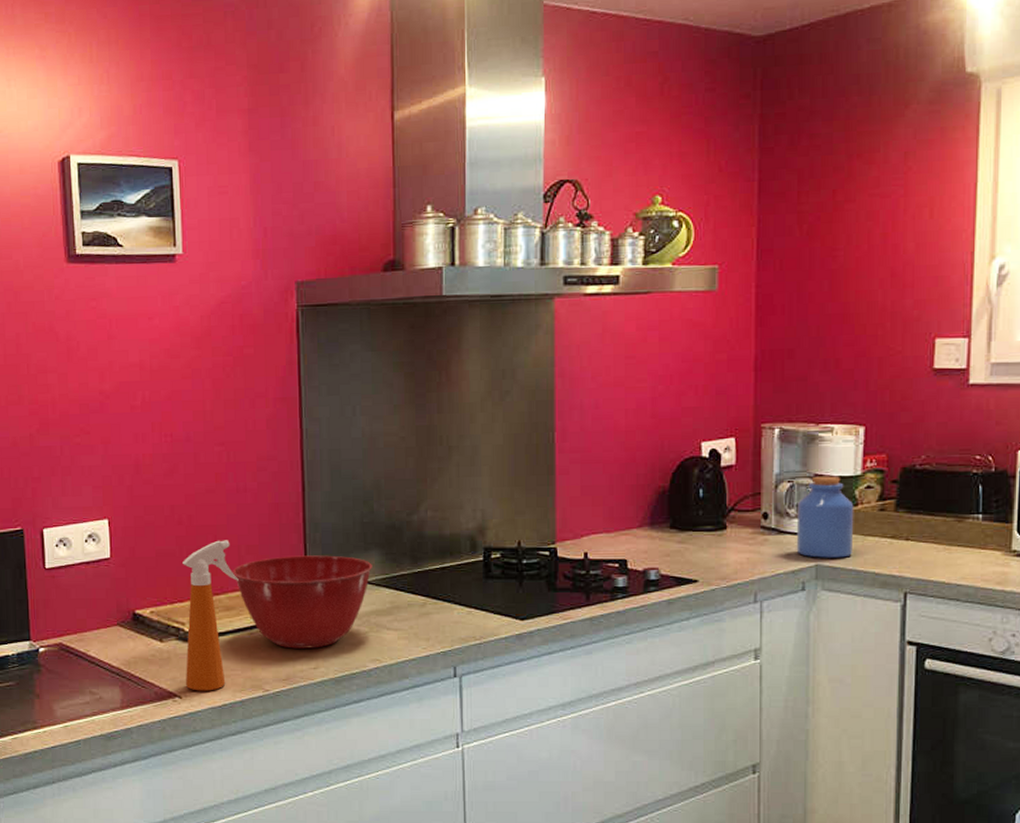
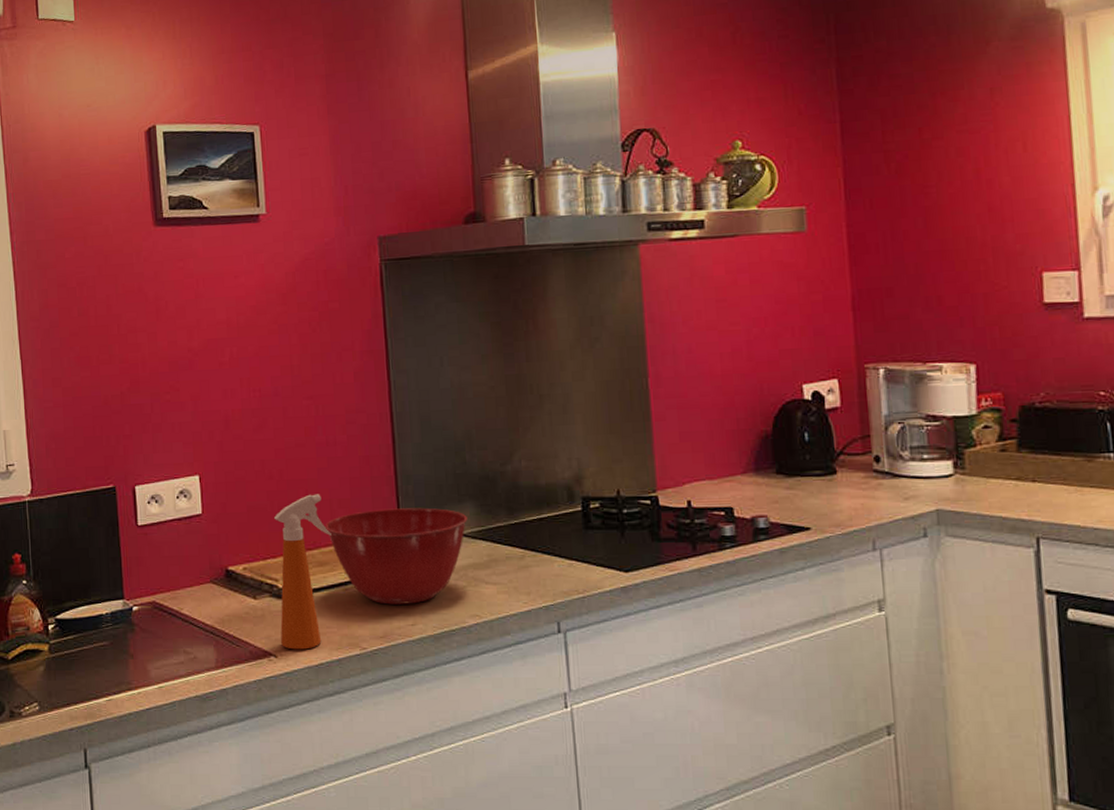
jar: present [796,476,854,558] -> none [910,416,975,502]

